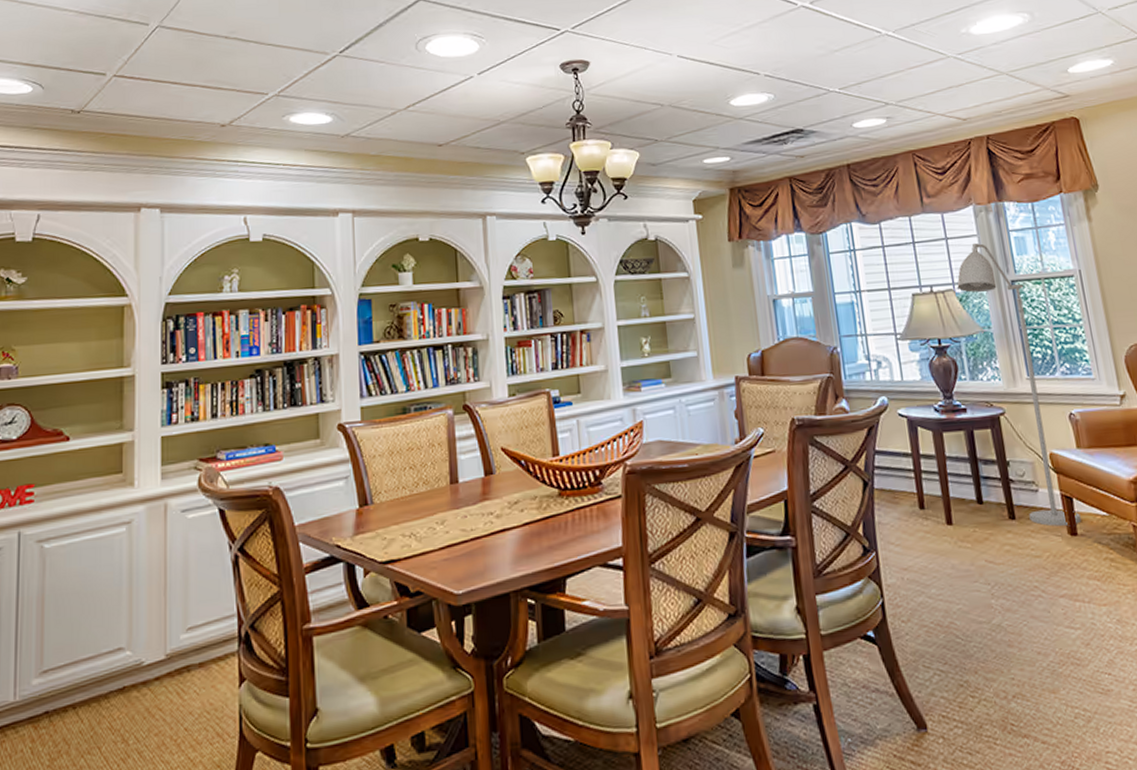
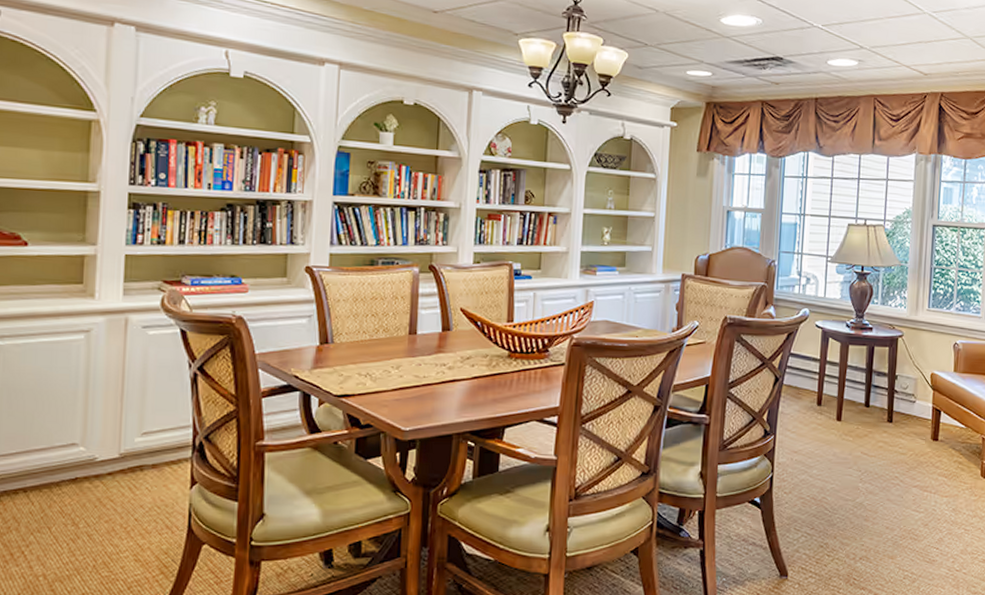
floor lamp: present [957,242,1082,527] -> none [887,187,944,432]

